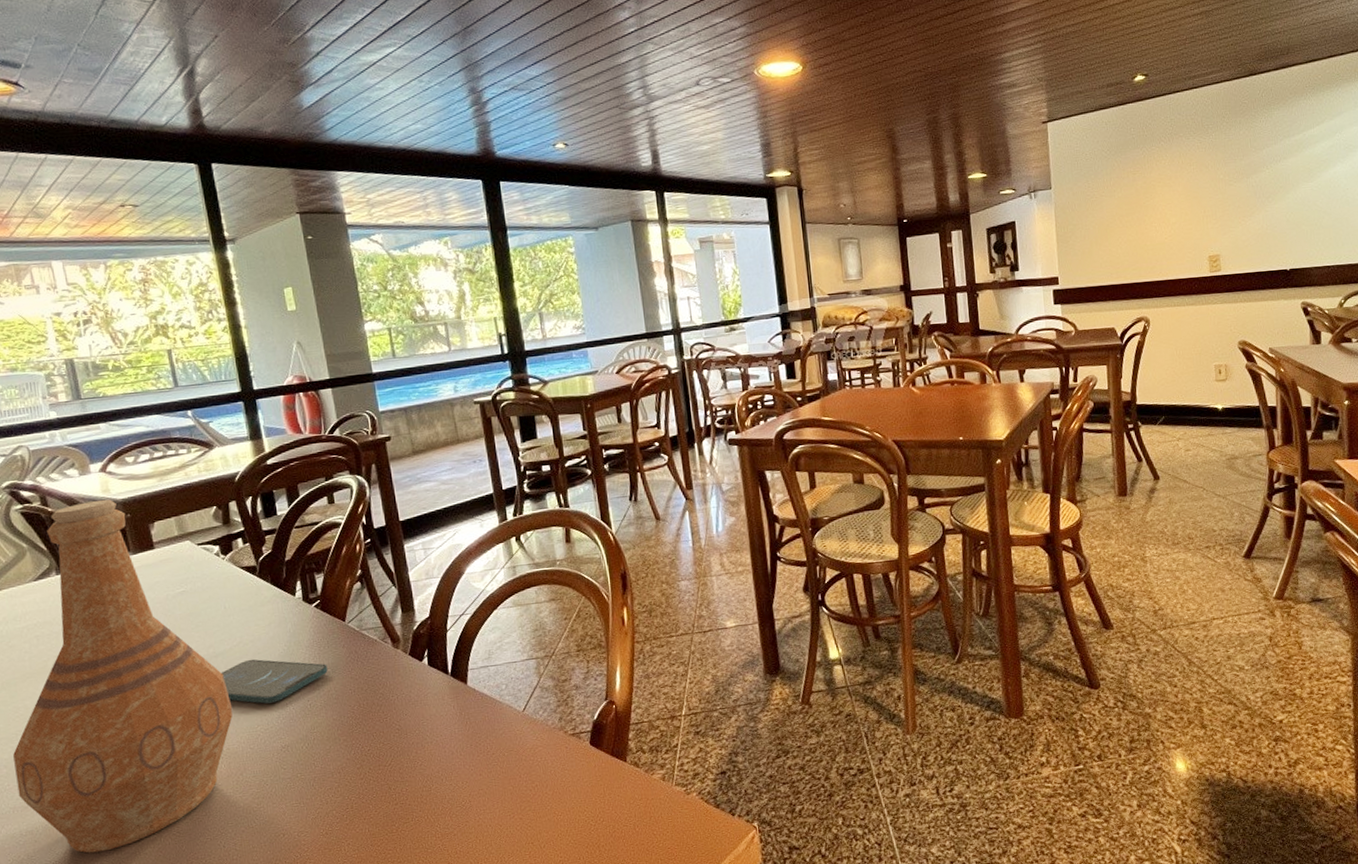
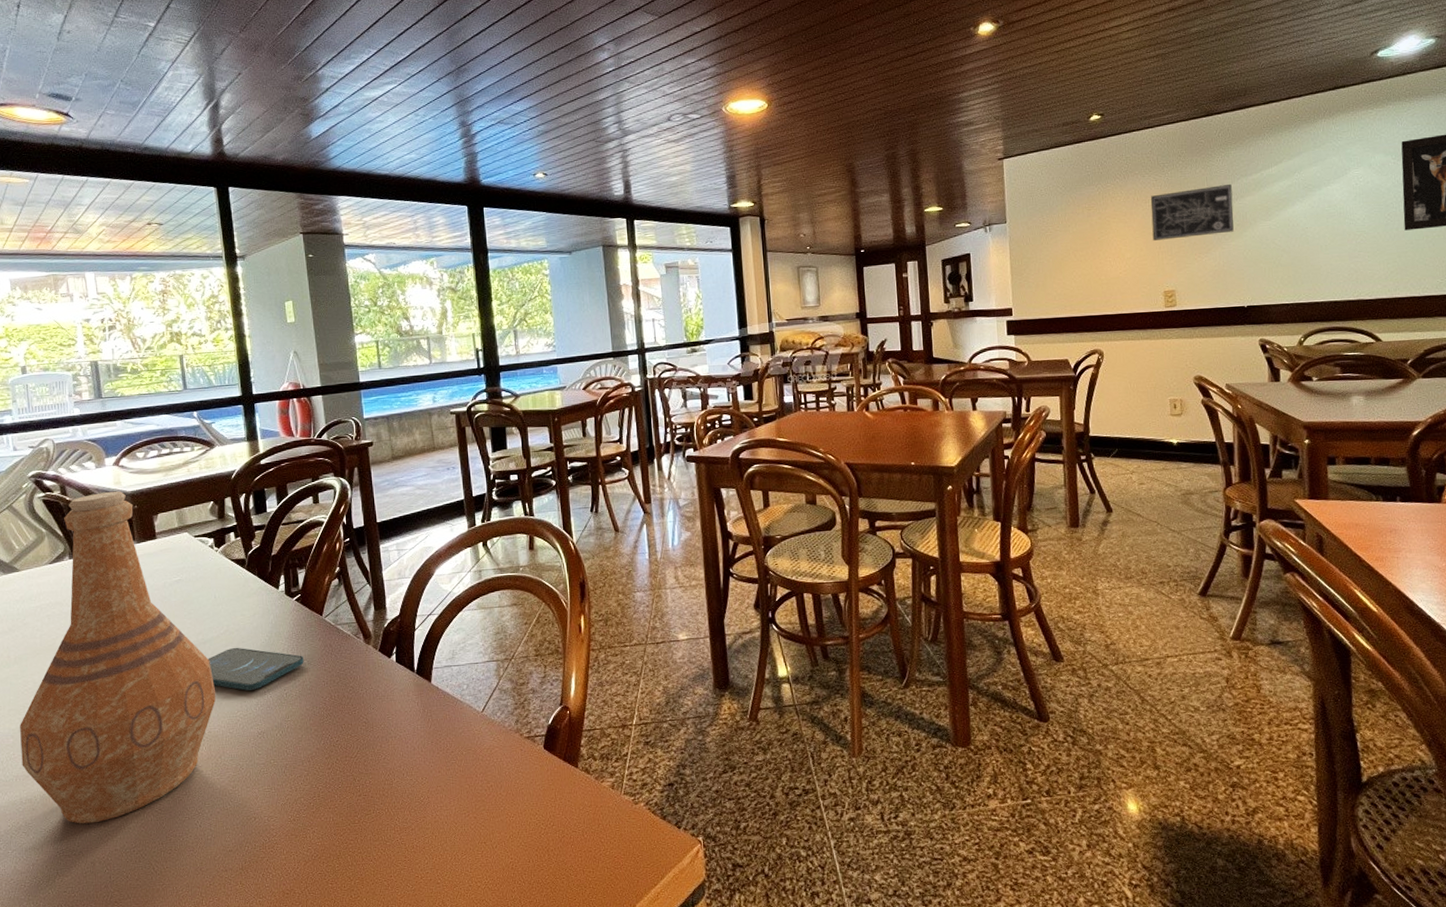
wall art: none [1195,145,1277,204] -> present [1150,183,1234,241]

